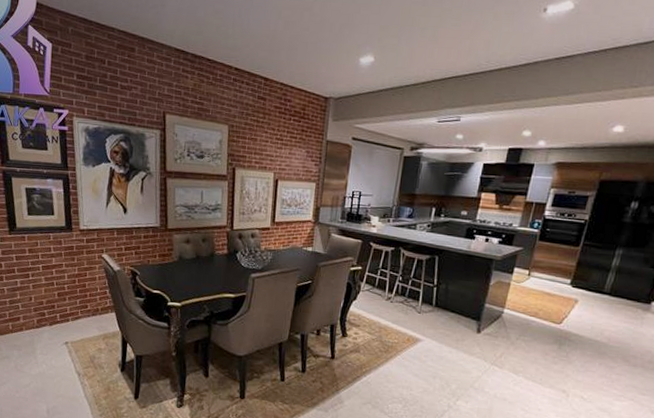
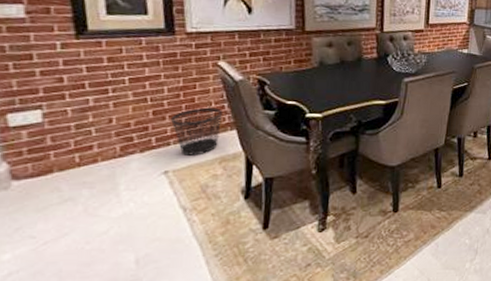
wastebasket: none [70,292,105,332] -> present [171,107,222,156]

